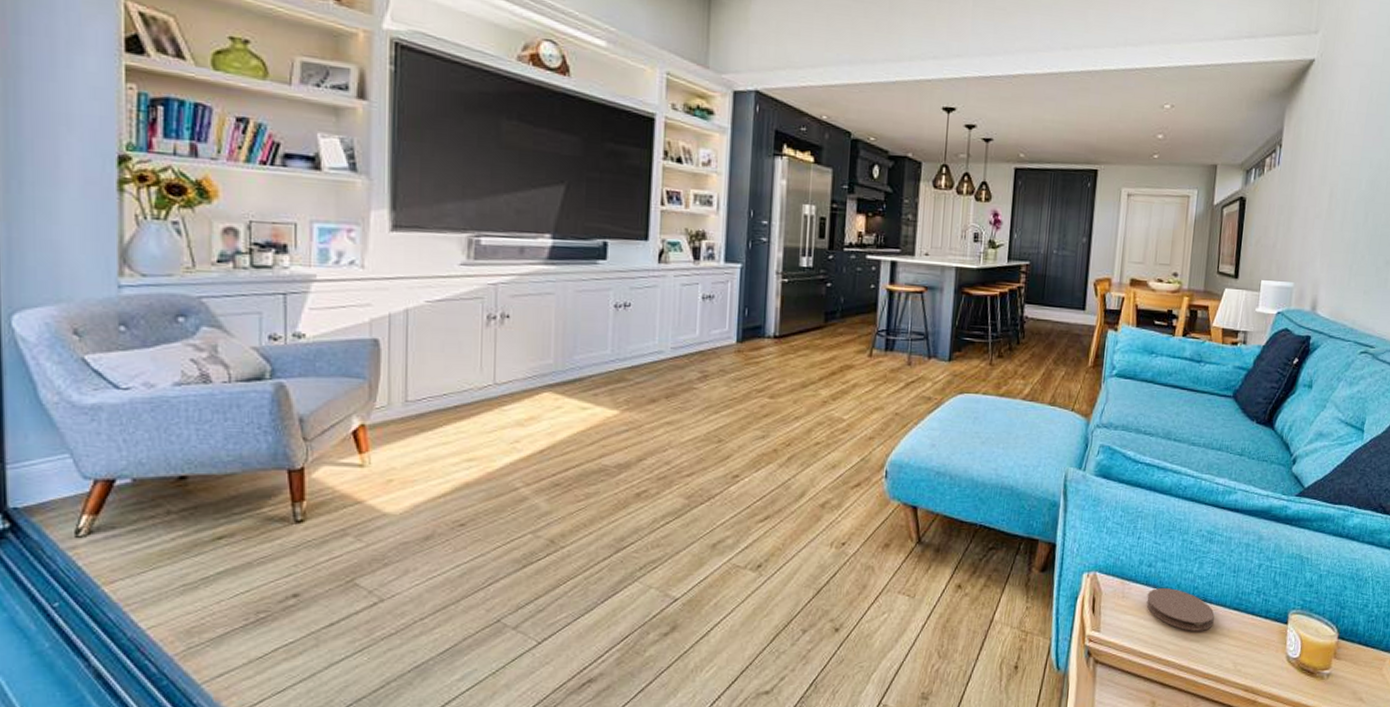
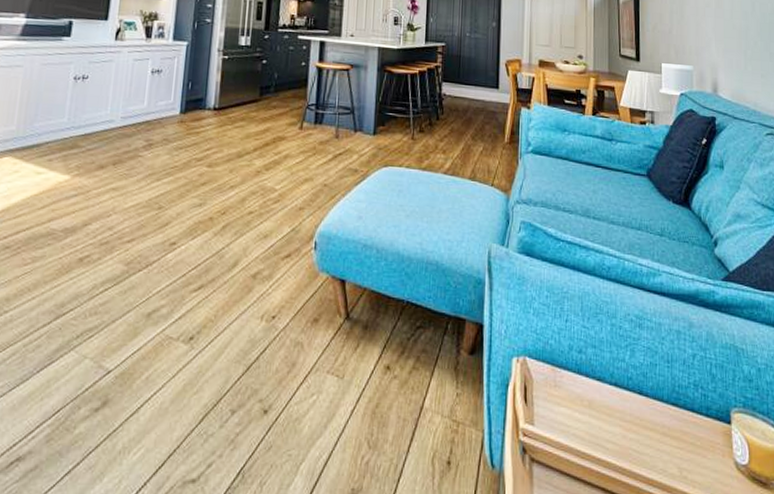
coaster: present [1146,588,1215,631] -> none [580,377,652,429]

